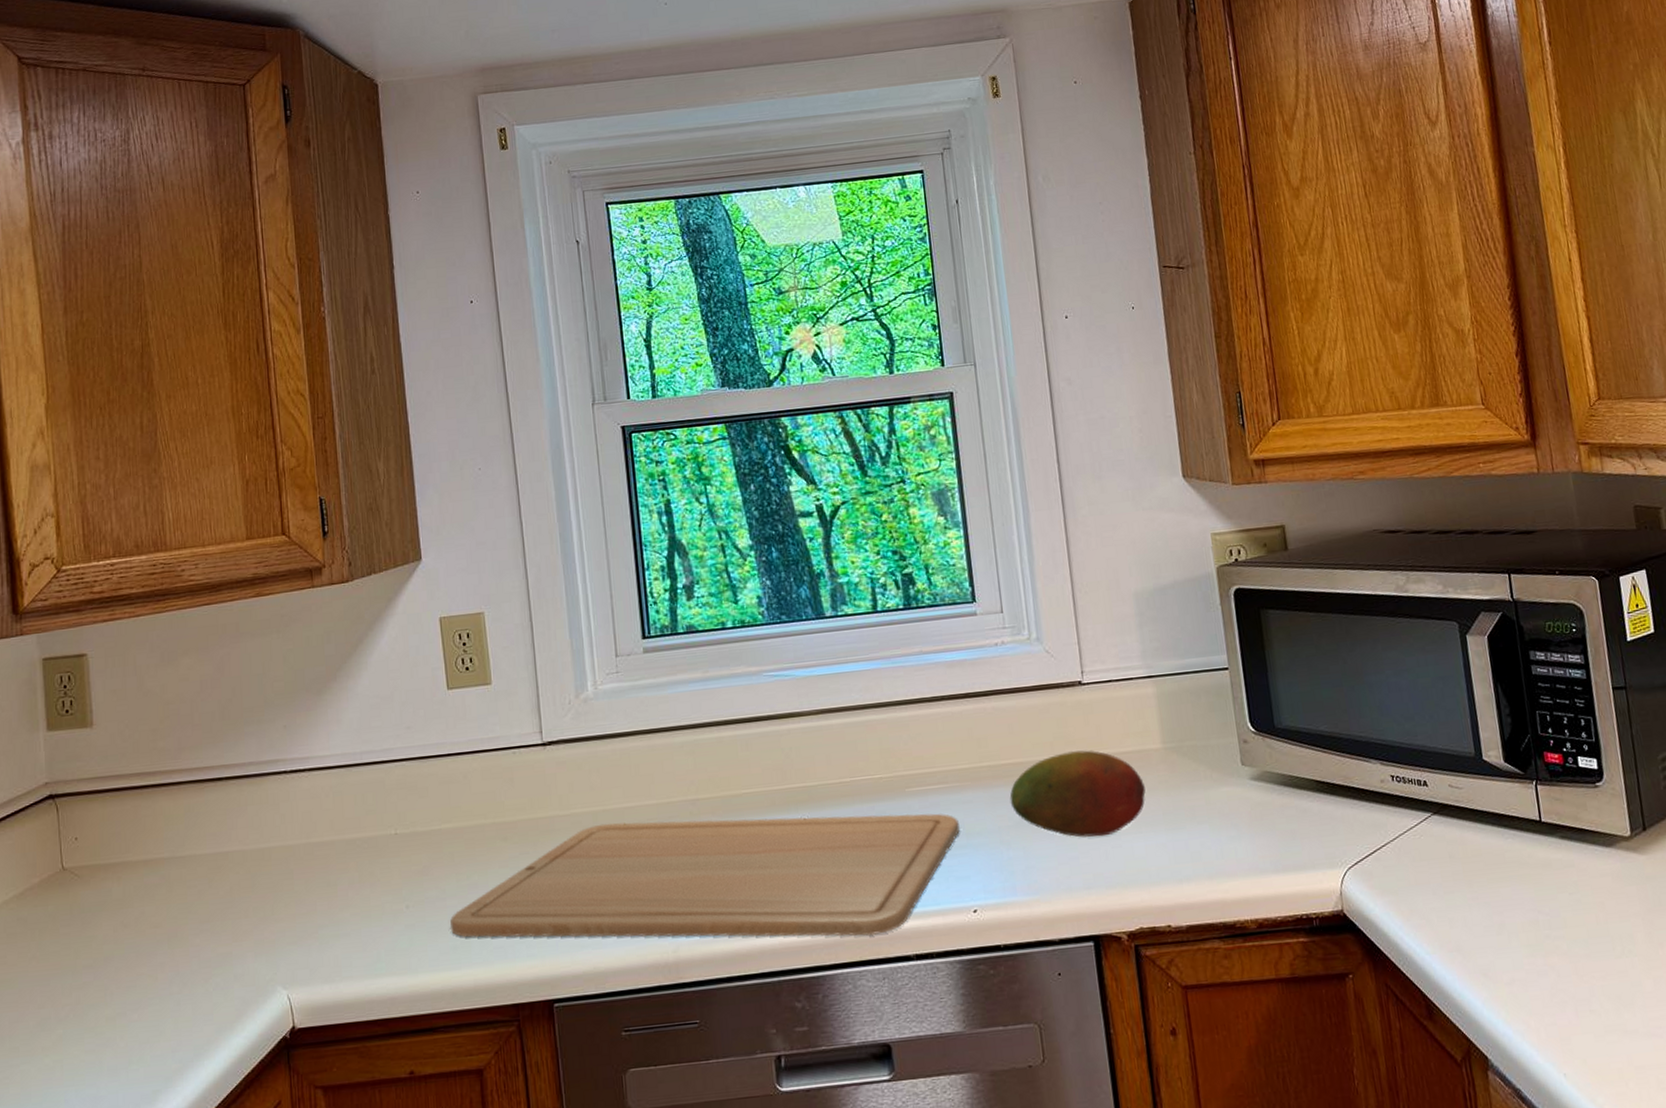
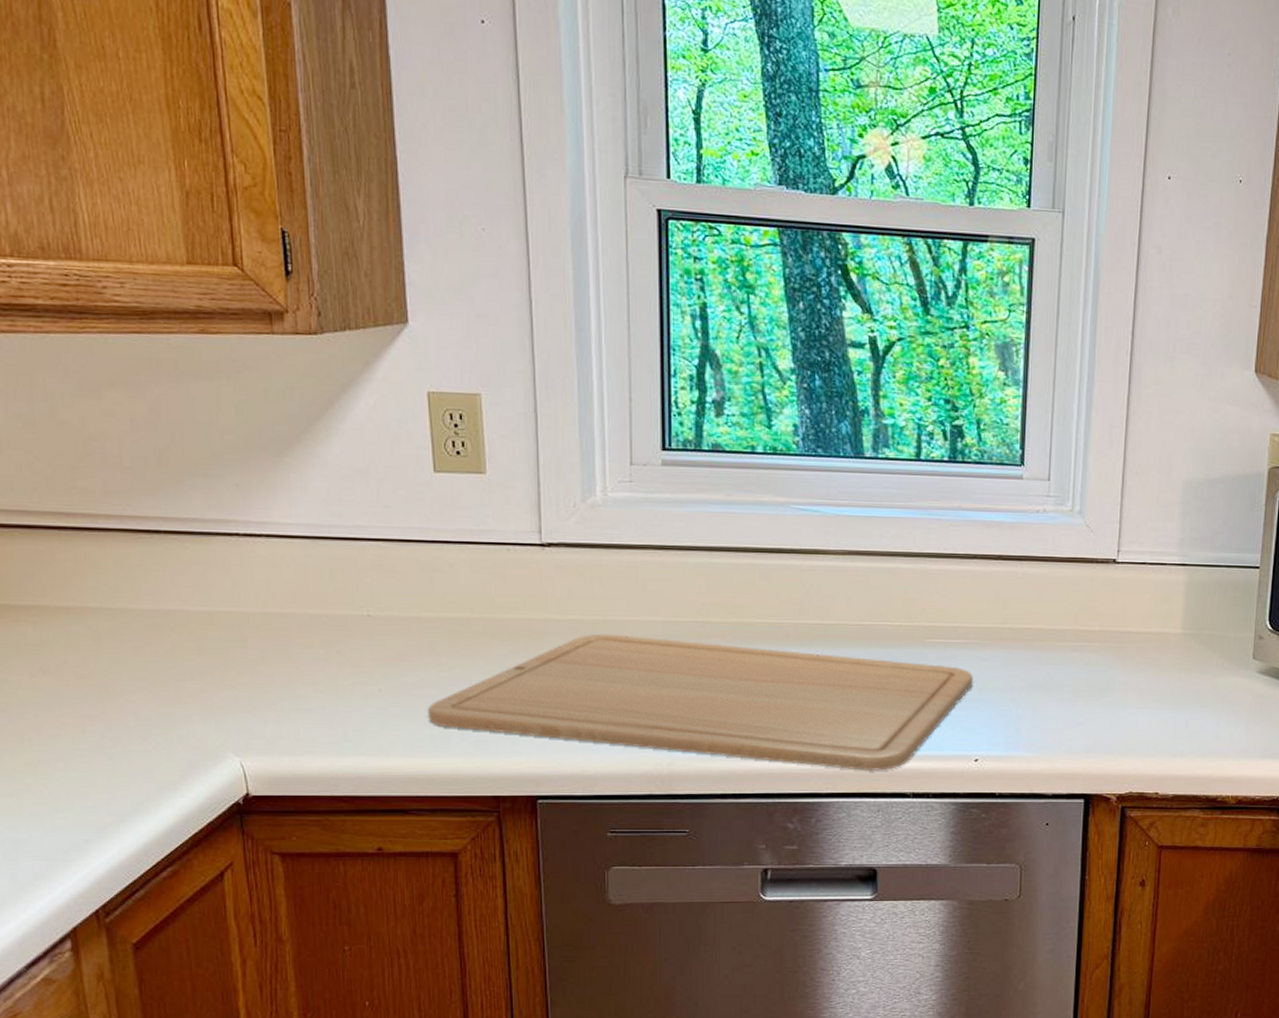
fruit: present [1009,749,1146,837] -> none [1026,625,1159,707]

